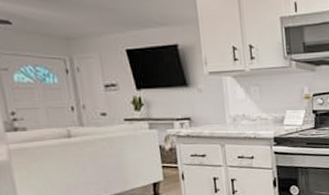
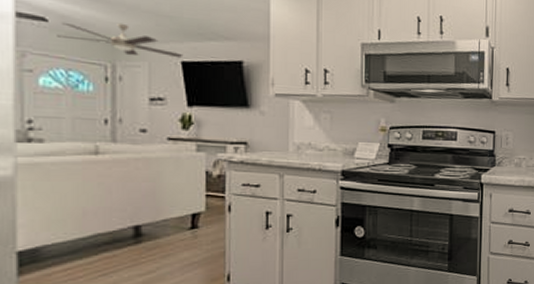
electric fan: none [21,19,127,49] -> present [57,22,184,59]

